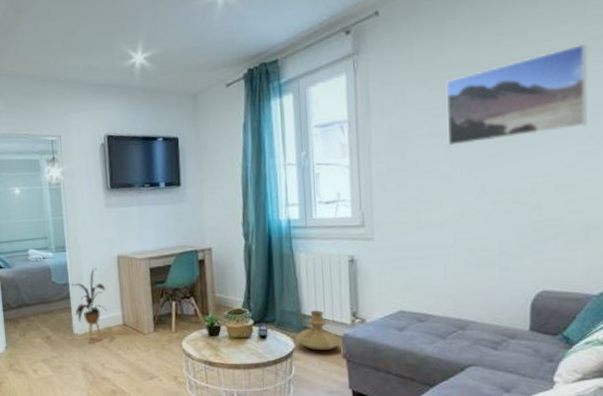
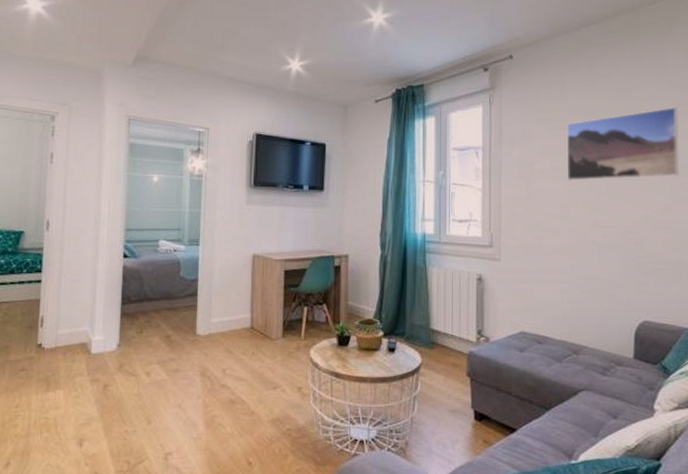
house plant: present [67,268,107,343] -> none [196,265,237,346]
vase: present [294,311,341,351] -> none [422,326,466,368]

